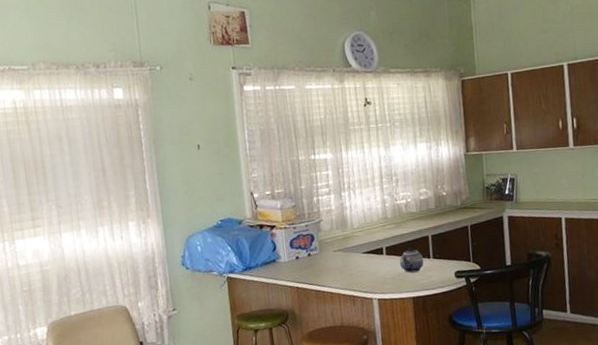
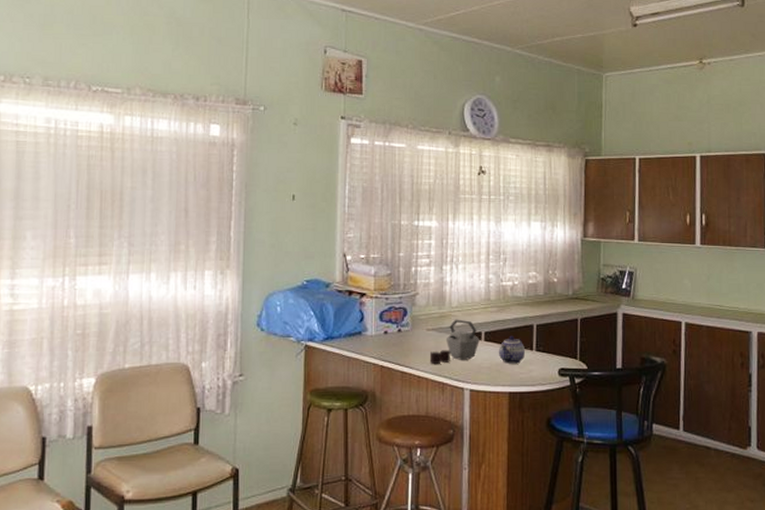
kettle: none [338,238,382,281] -> present [429,319,480,364]

